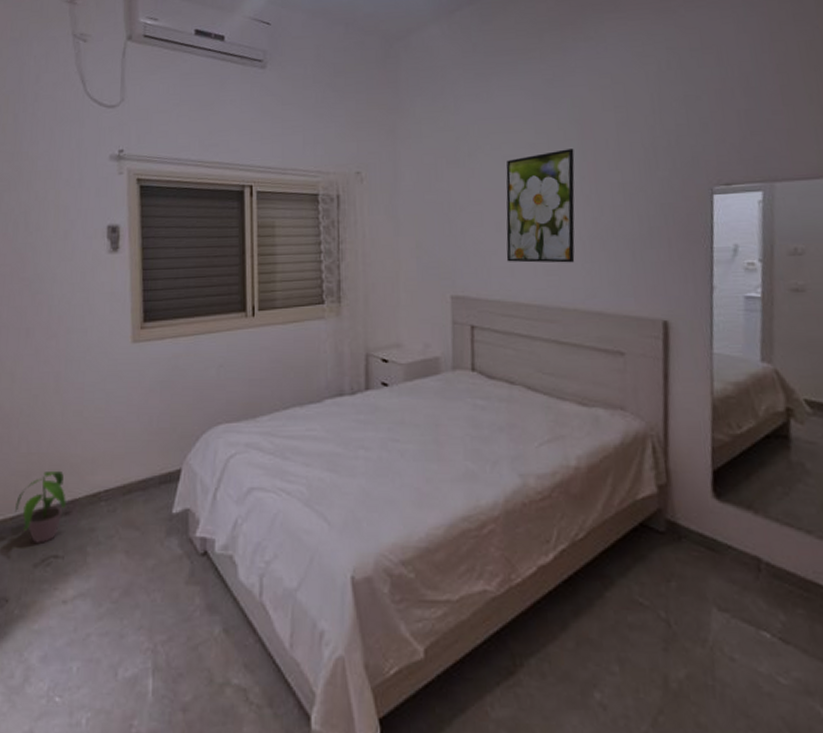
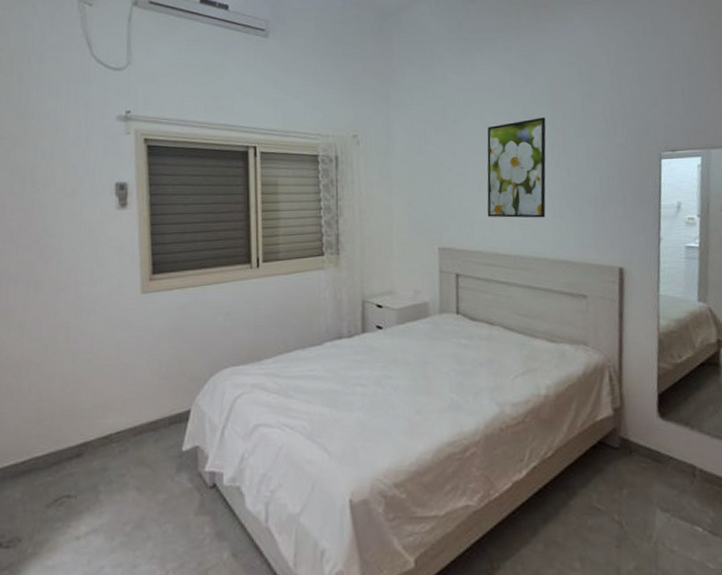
potted plant: present [15,470,66,543] -> none [27,415,78,485]

